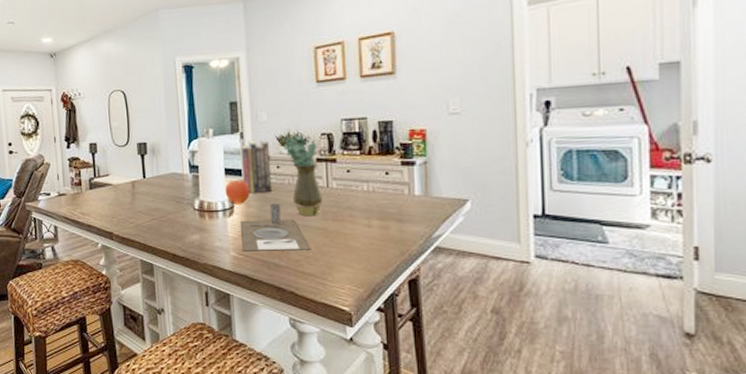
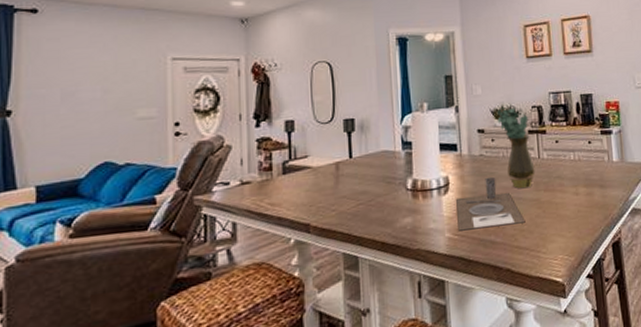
fruit: present [225,179,250,204] -> none [439,154,466,181]
books: present [240,139,272,194] -> none [455,112,487,169]

